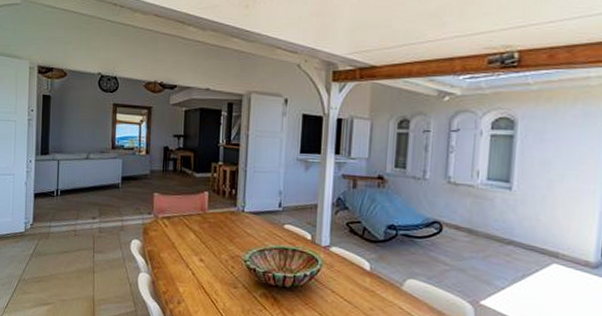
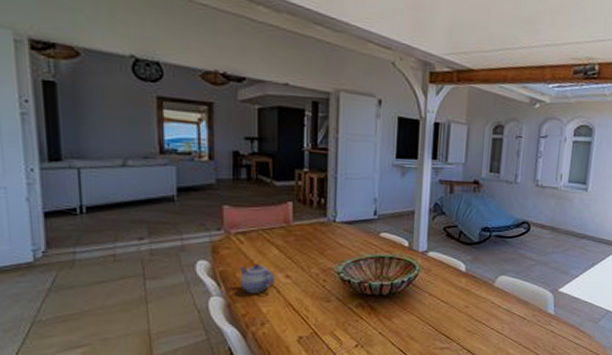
teapot: none [163,245,191,273] -> present [240,263,275,293]

